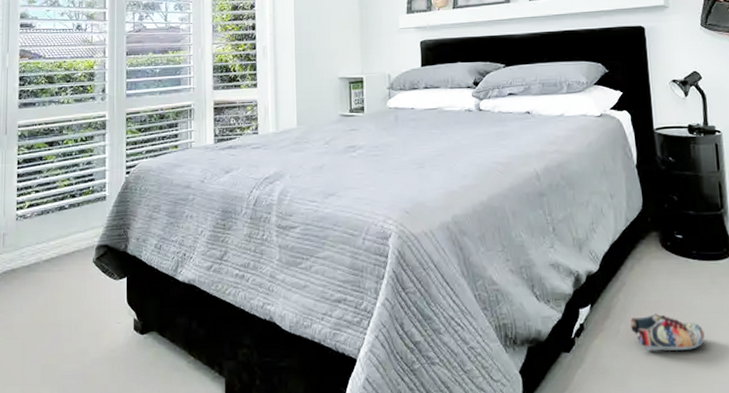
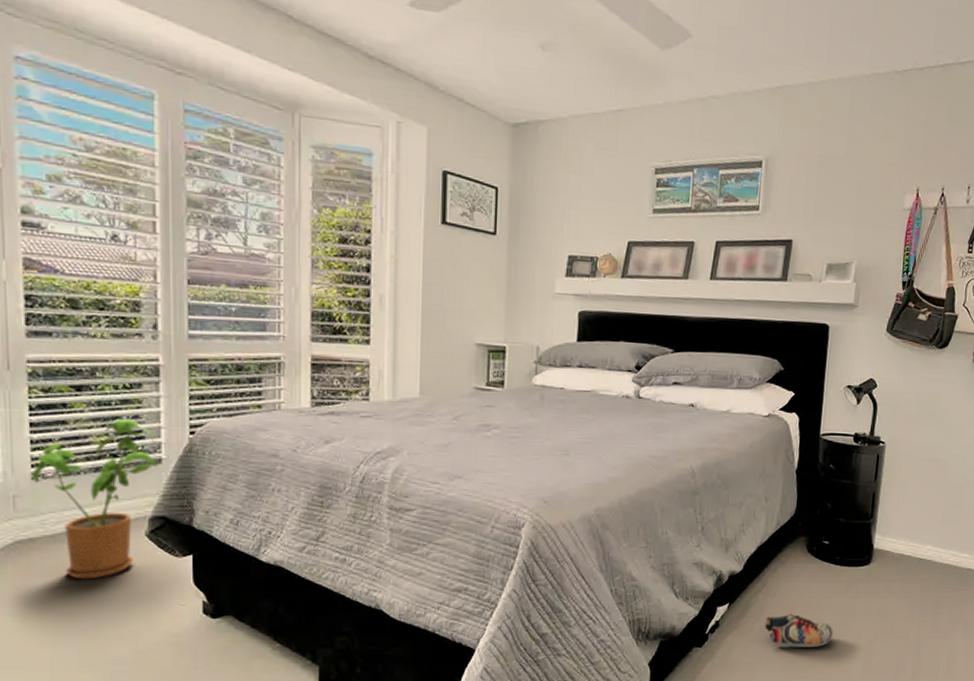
house plant: none [16,166,104,303] -> present [31,419,159,580]

